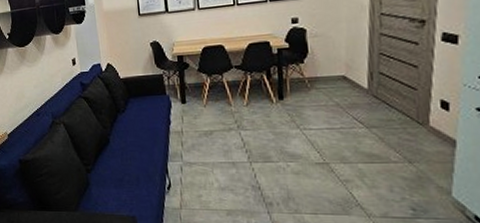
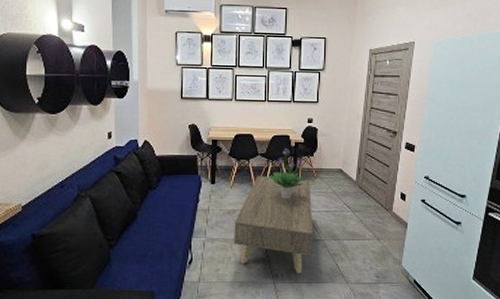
coffee table: none [212,90,315,204] -> present [234,175,314,274]
potted plant: none [248,57,295,116] -> present [269,148,304,199]

